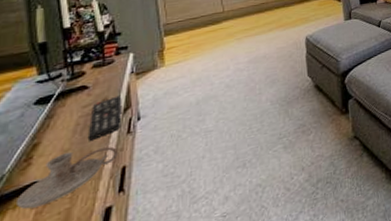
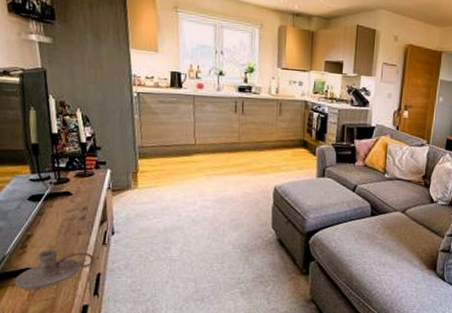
remote control: present [87,95,122,141] -> none [70,207,100,243]

